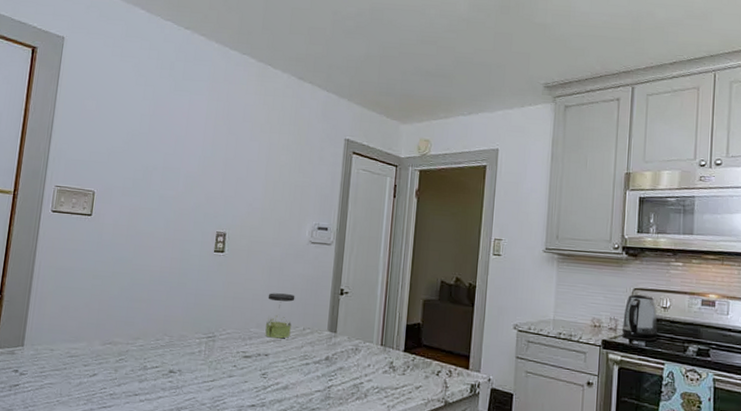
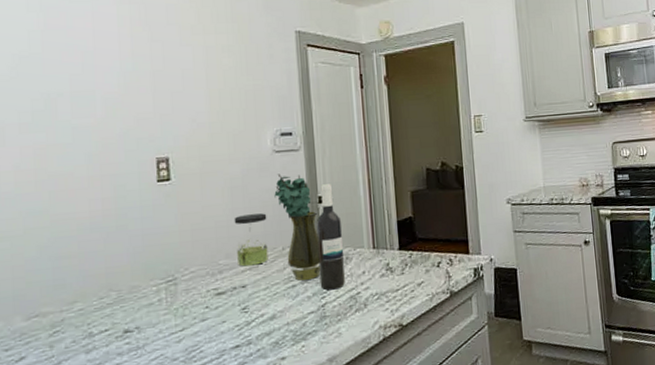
vase: none [304,262,338,361] -> present [274,174,321,281]
wine bottle: none [329,279,358,375] -> present [316,184,346,291]
kettle: present [621,294,658,344] -> none [607,147,640,193]

